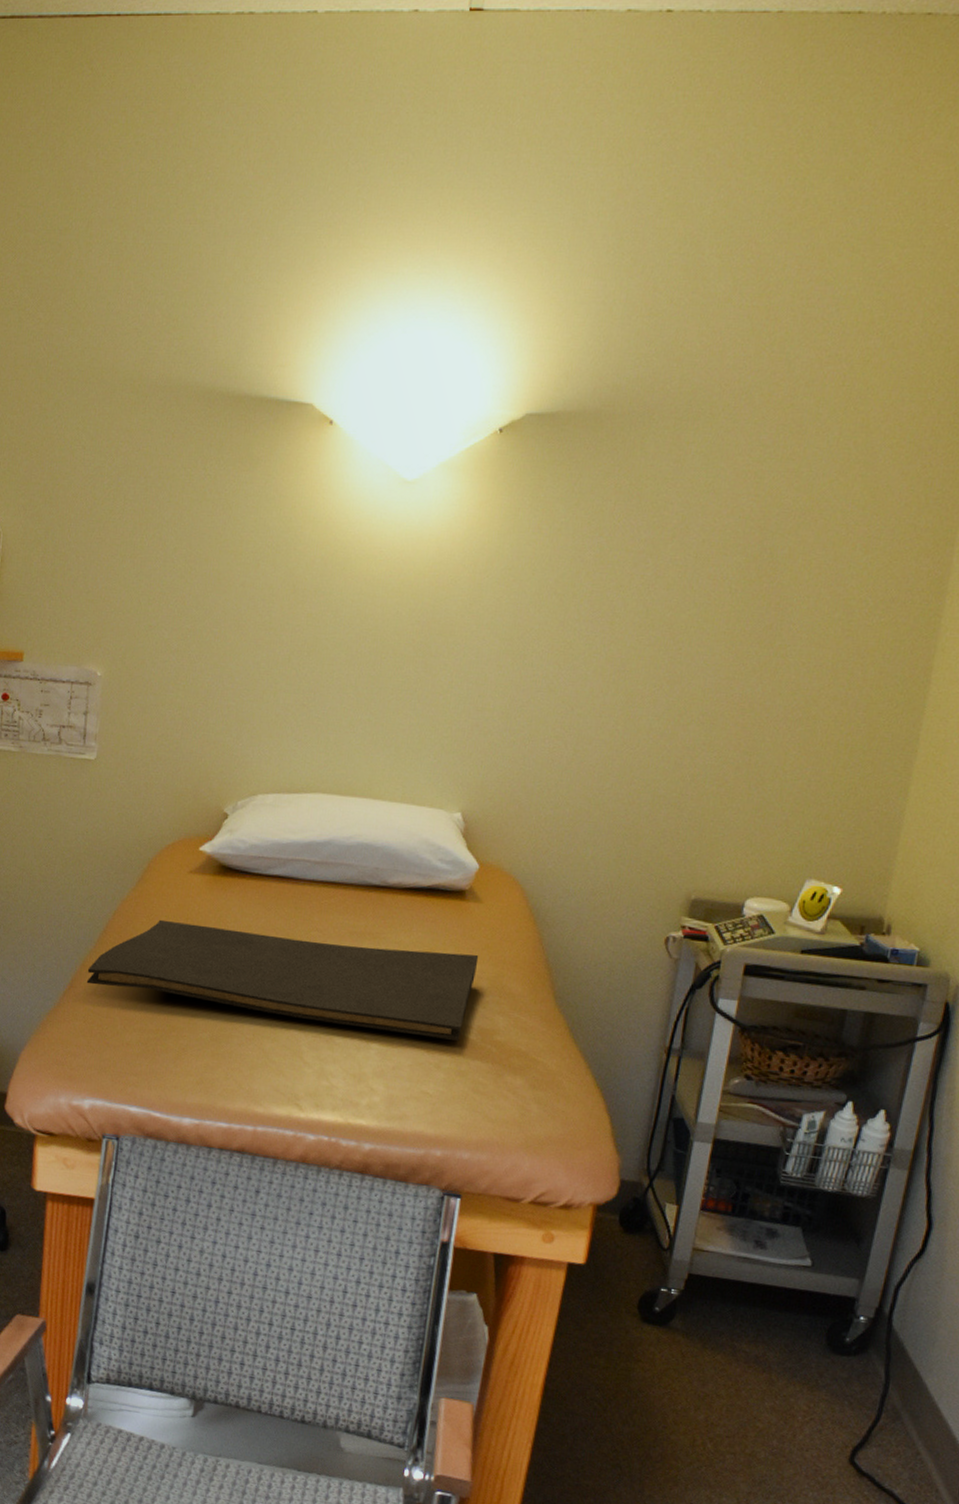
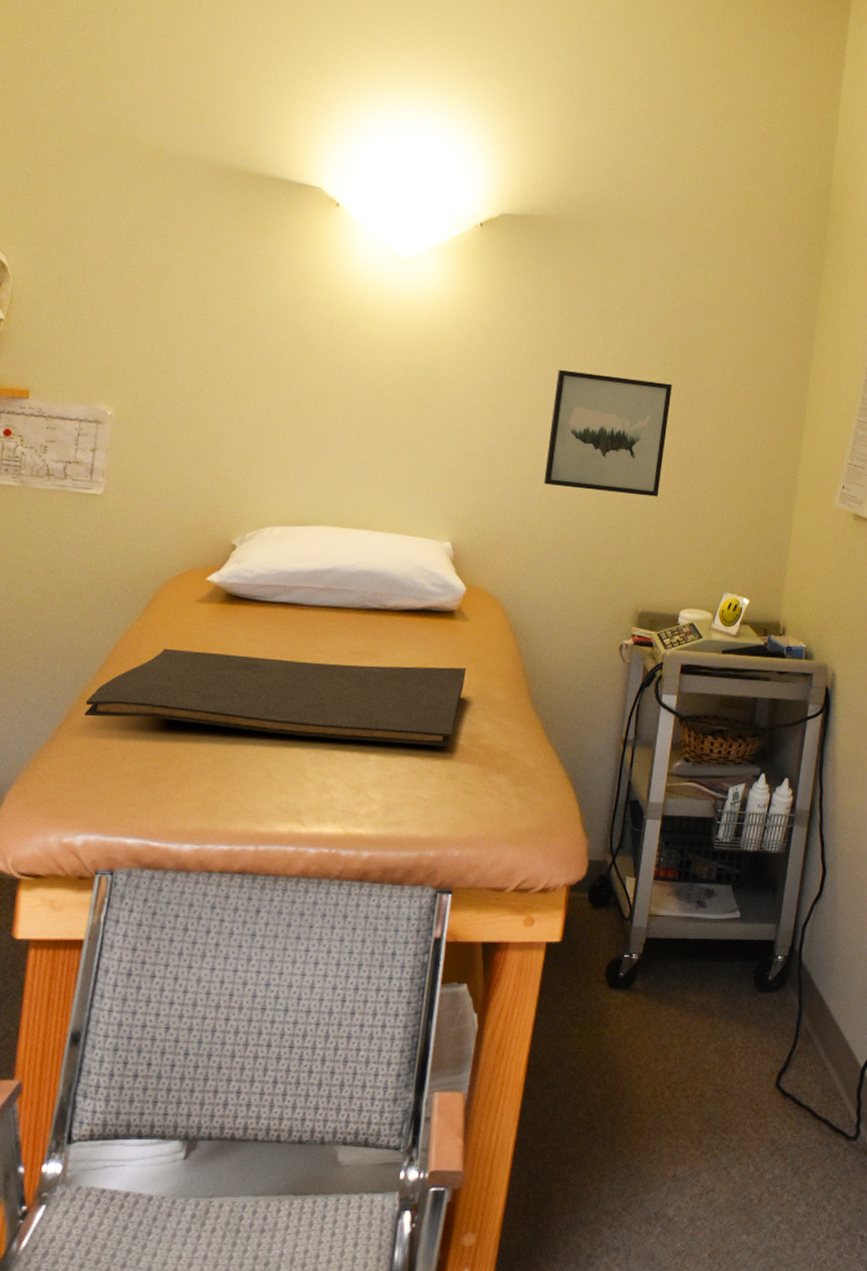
wall art: none [574,604,745,760] -> present [543,369,672,497]

